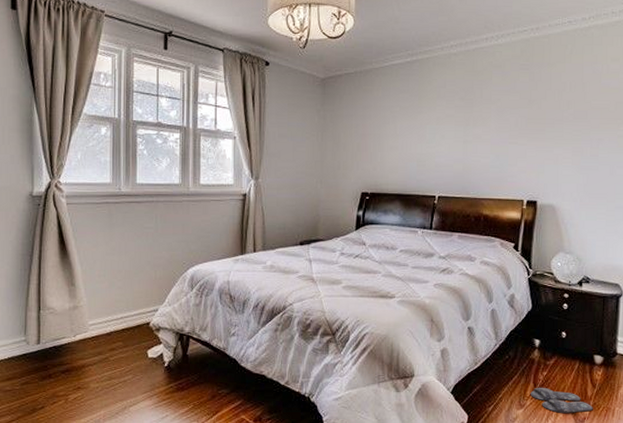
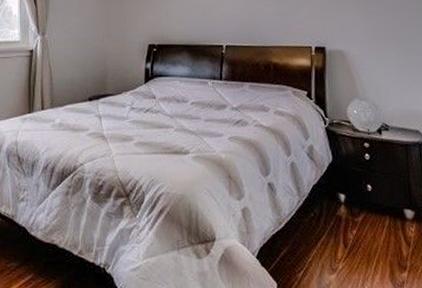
slippers: present [530,387,593,414] -> none [341,247,411,278]

